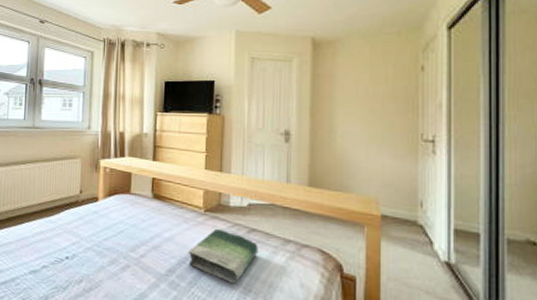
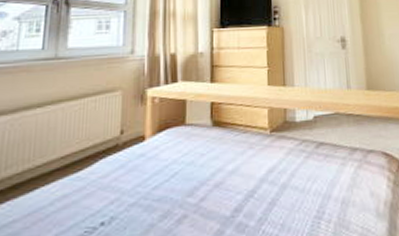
book: present [188,228,259,284] -> none [255,148,328,209]

